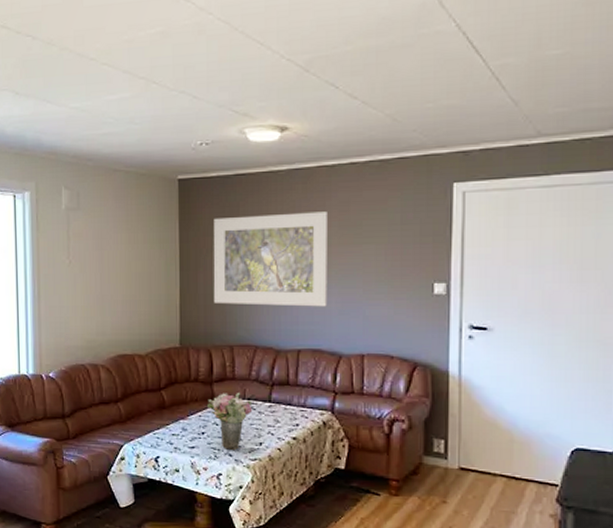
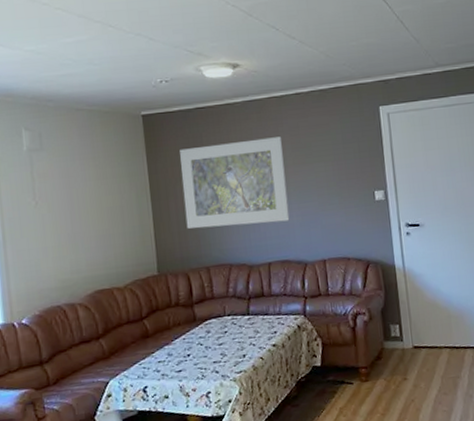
flower bouquet: present [206,393,253,450] -> none [189,311,234,367]

